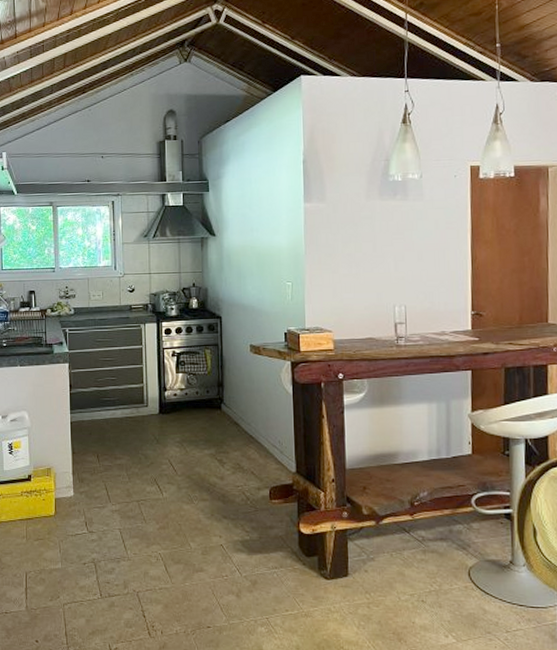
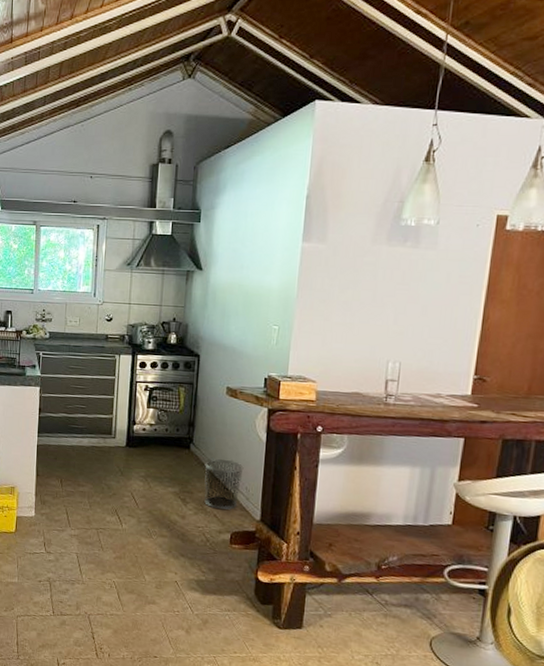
waste bin: none [237,415,275,466] -> present [204,459,244,510]

